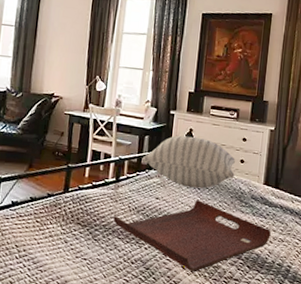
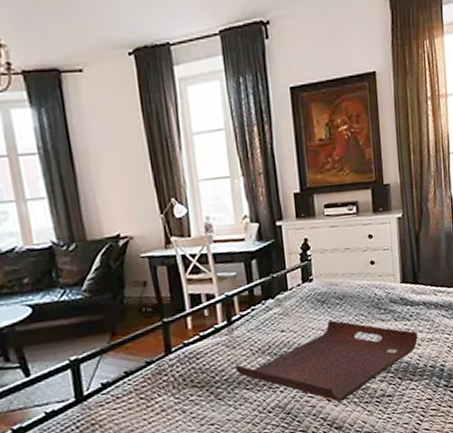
pillow: present [142,135,235,189] -> none [253,246,367,309]

